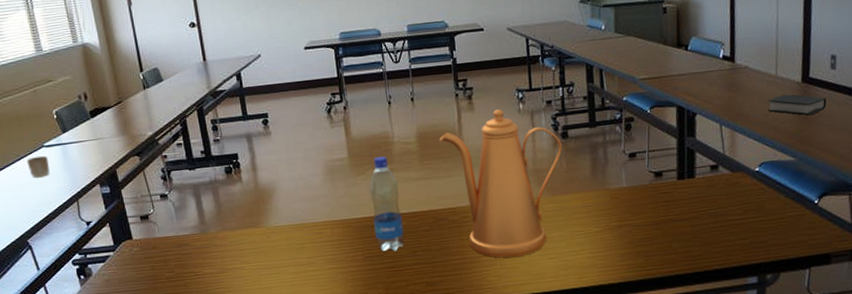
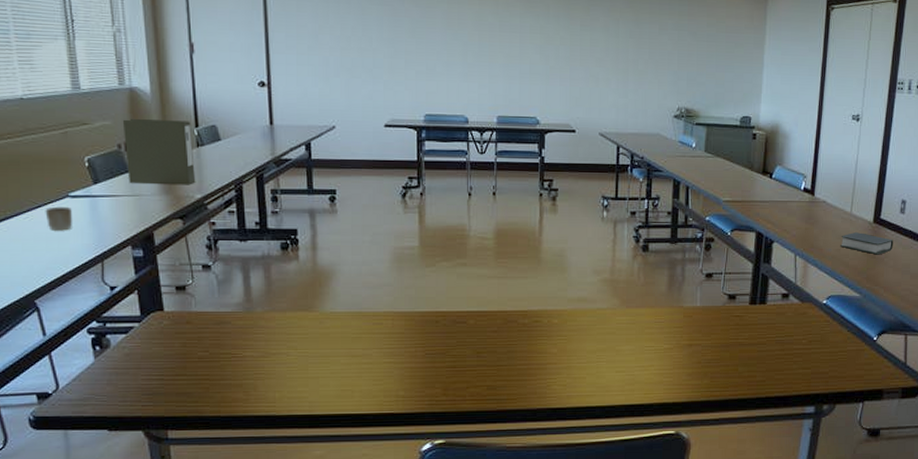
binder: none [79,67,146,129] -> present [122,119,195,185]
bottle: present [369,156,405,252] -> none [438,249,470,351]
coffee pot: present [439,109,563,258] -> none [518,215,642,368]

